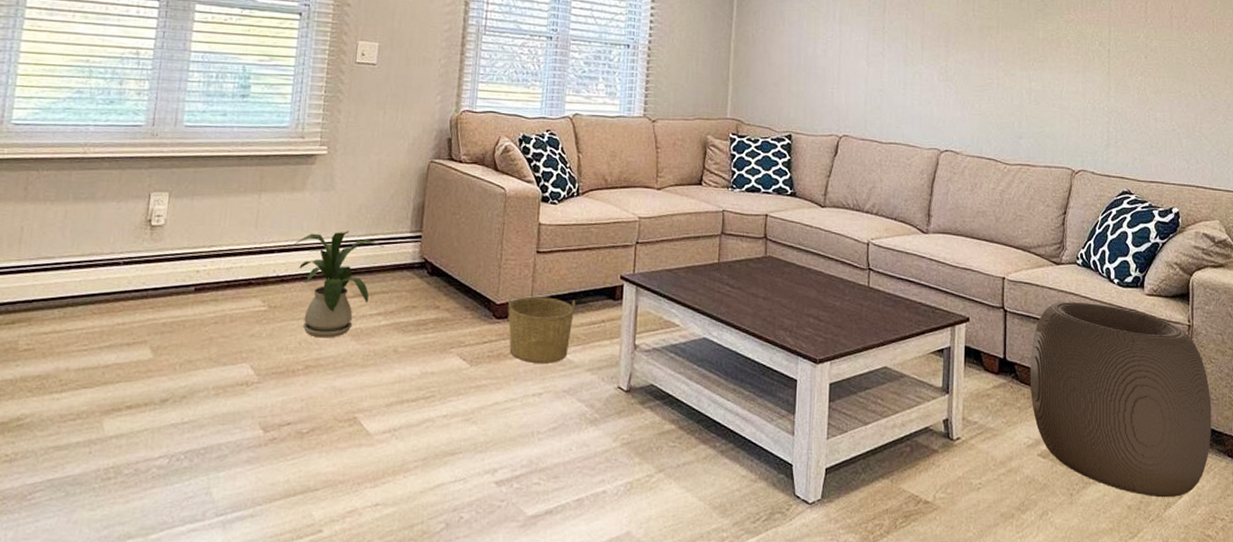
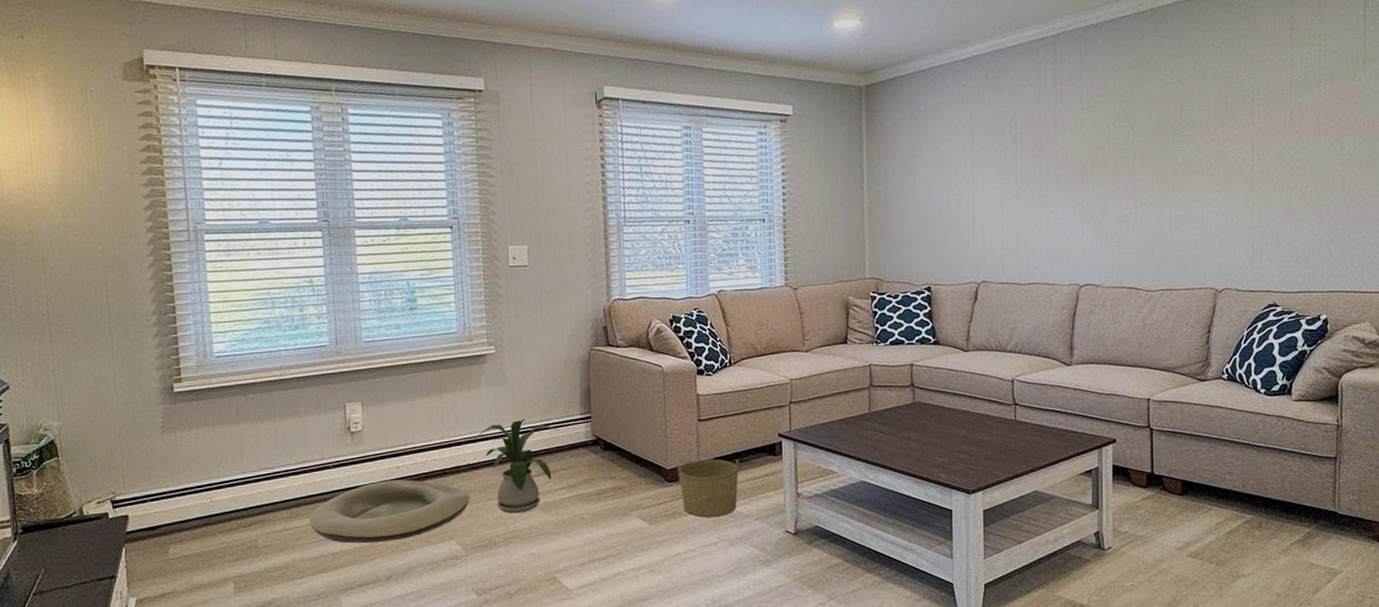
dog bed: none [83,285,273,358] -> present [309,479,470,544]
pouf: present [1029,302,1212,498] -> none [1177,414,1361,584]

